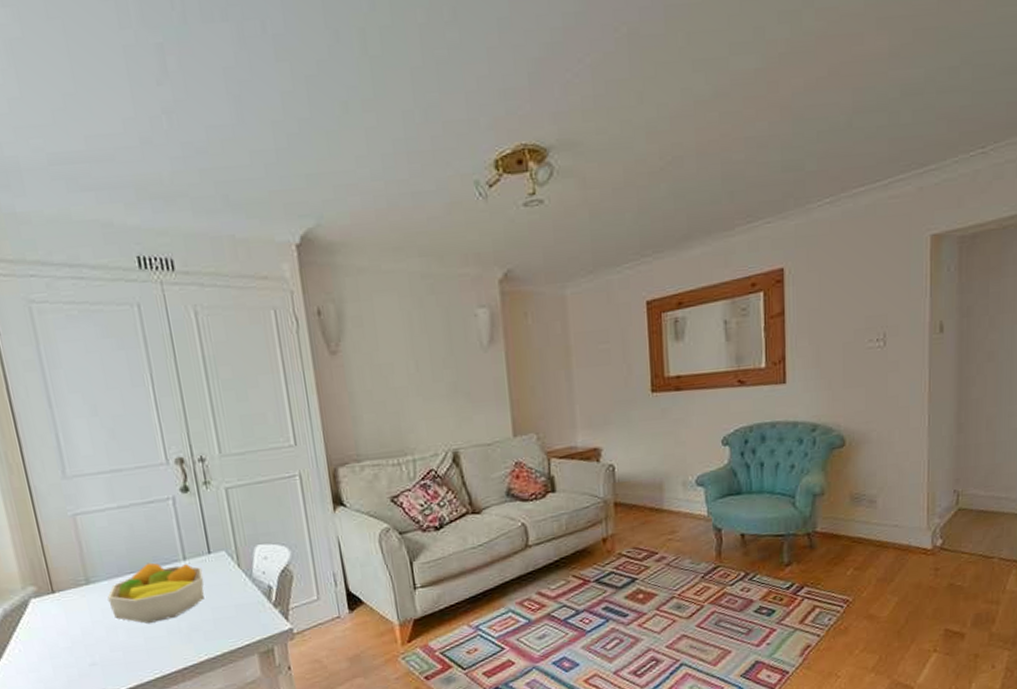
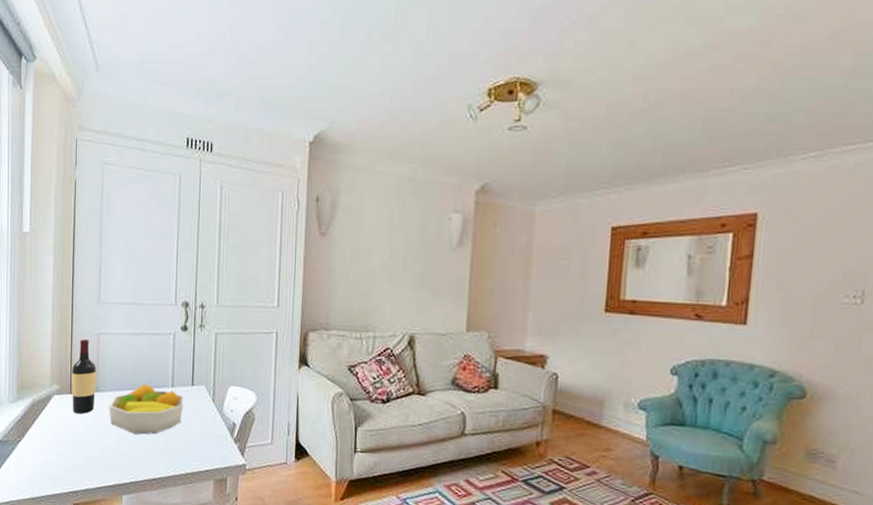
wine bottle: none [47,524,89,615] -> present [71,339,96,414]

